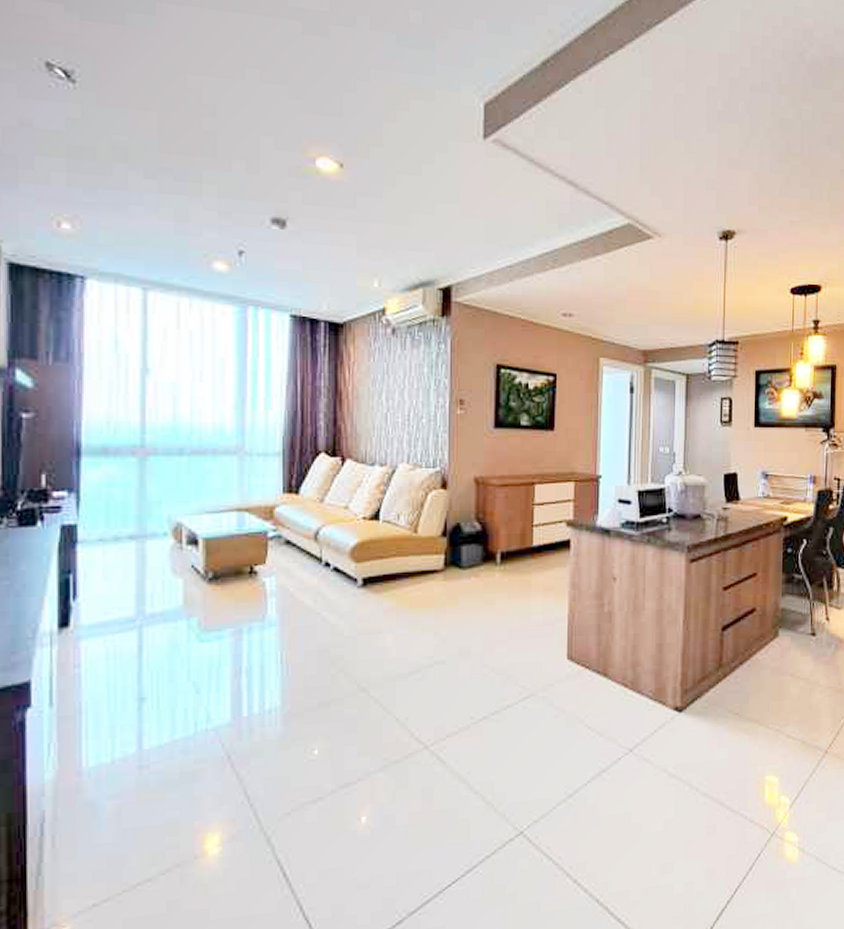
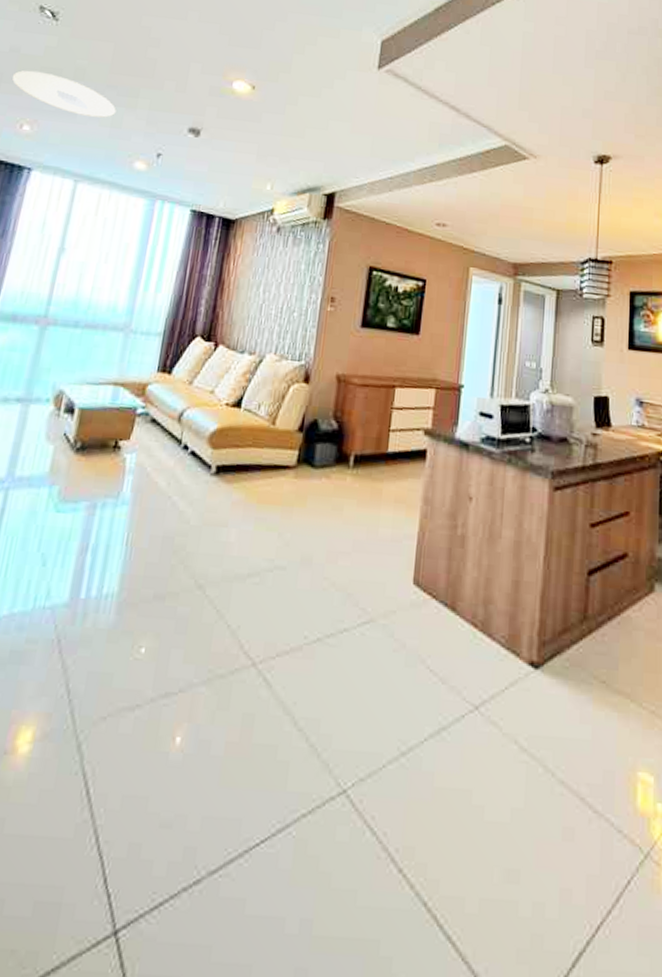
ceiling light: none [30,150,177,210] -> present [12,70,117,118]

